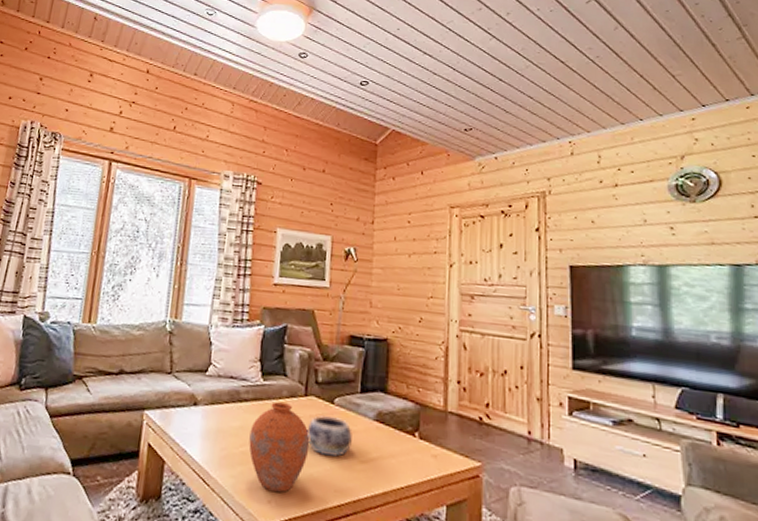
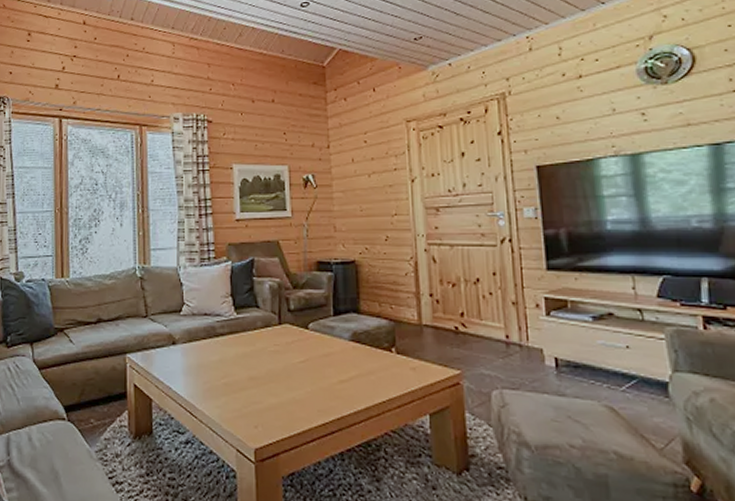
vase: present [248,402,310,492] -> none [230,333,289,417]
decorative bowl: present [306,414,353,457] -> none [284,340,330,380]

